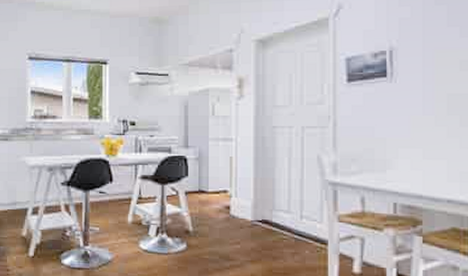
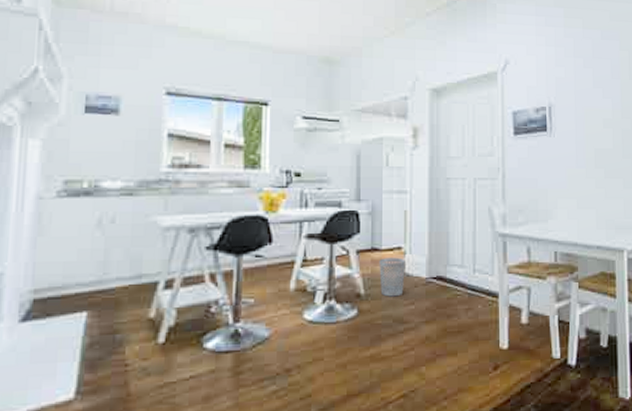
wastebasket: none [206,199,231,236] -> present [379,257,405,297]

